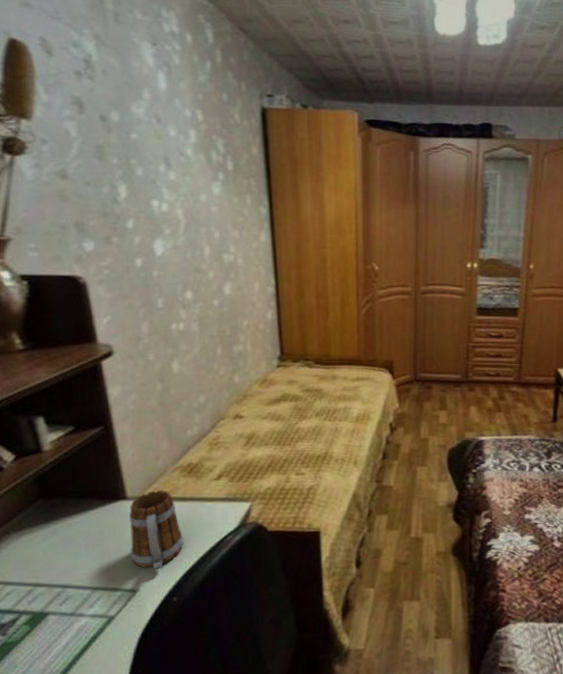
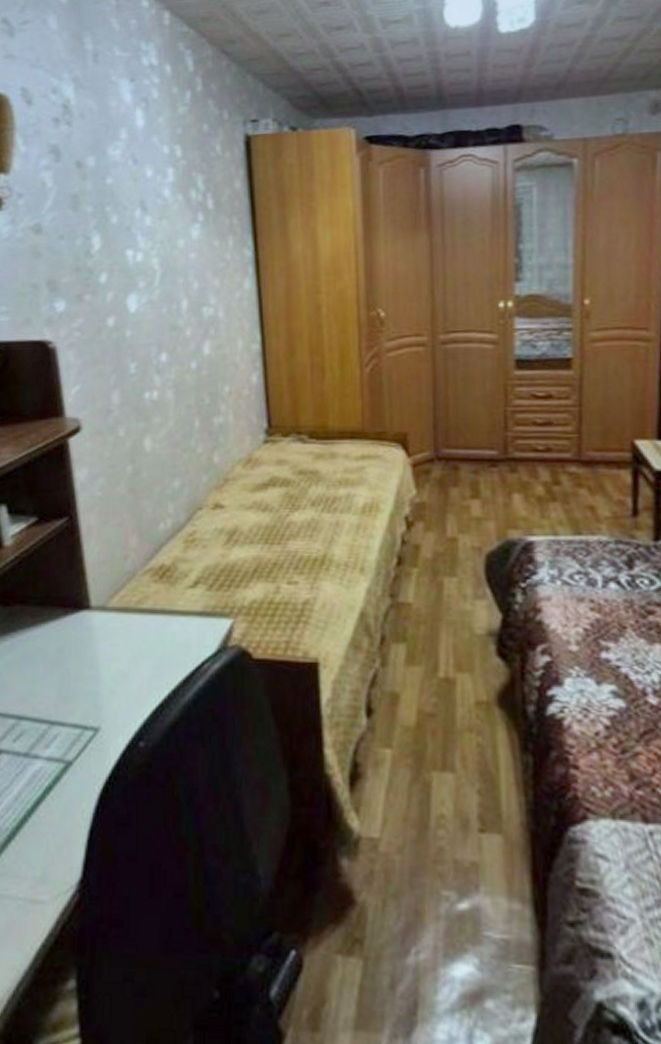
mug: present [129,490,184,570] -> none [93,598,153,703]

